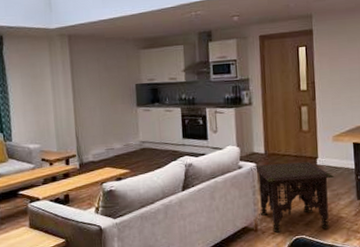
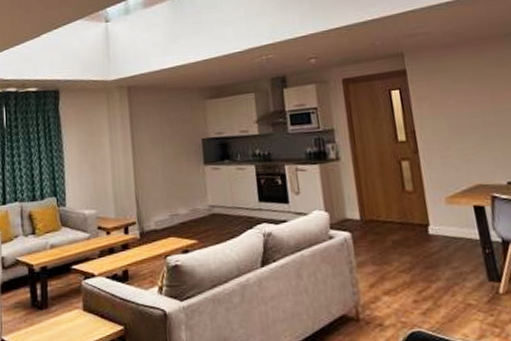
side table: present [253,161,335,233] -> none [347,230,455,325]

